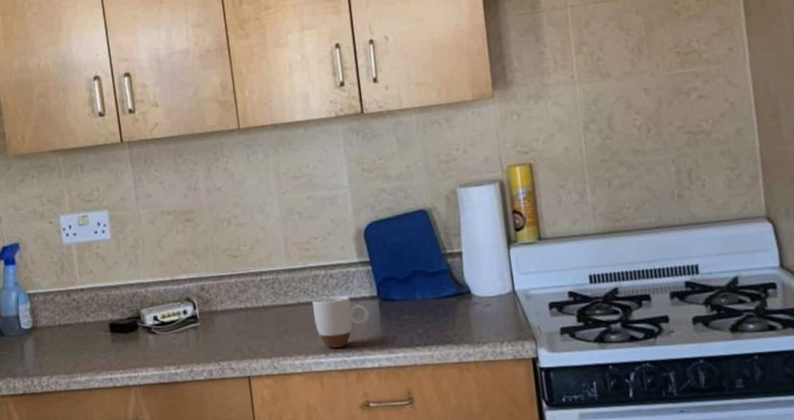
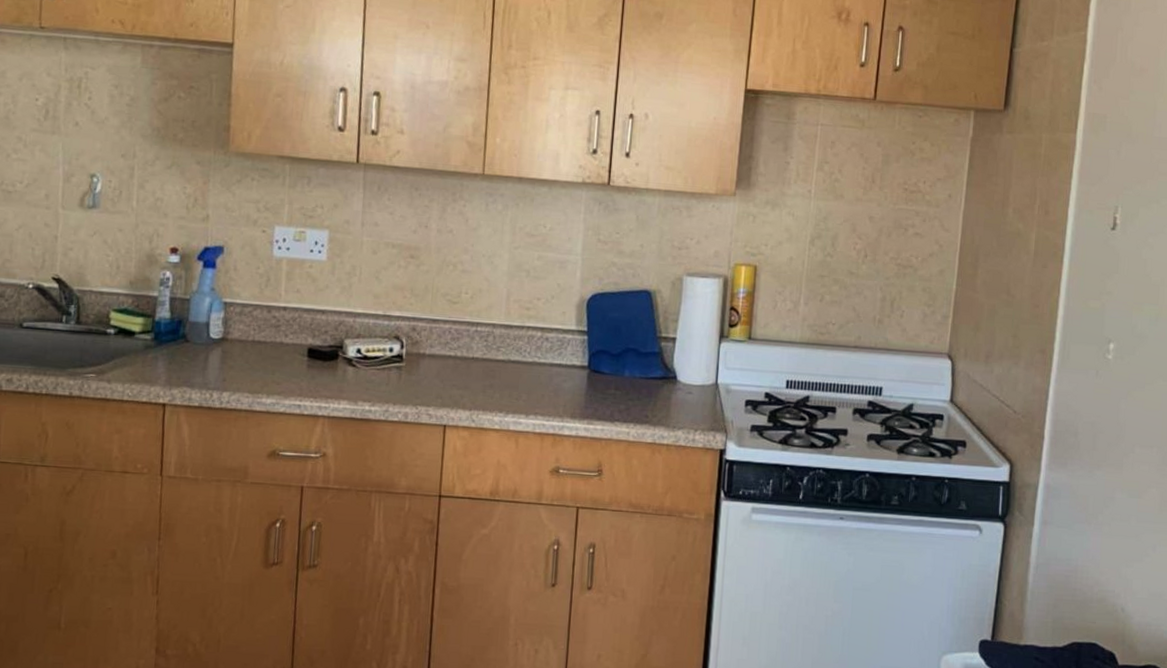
mug: present [312,295,370,348] -> none [521,359,577,411]

